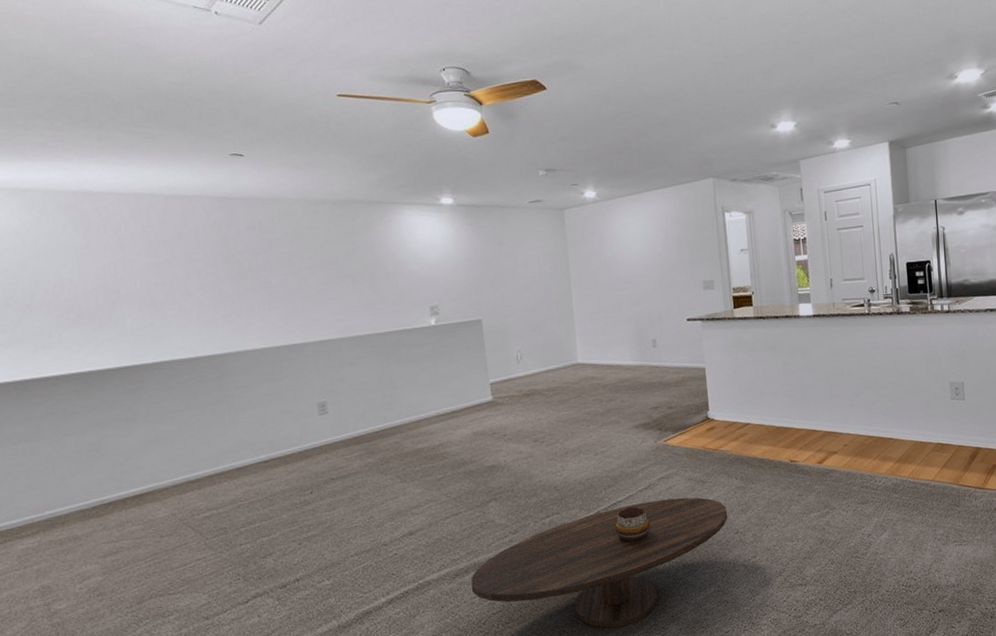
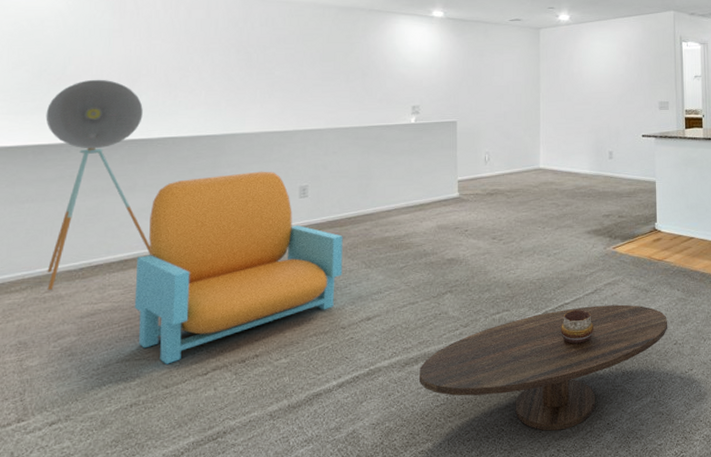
floor lamp: none [21,303,168,533] -> present [45,79,152,291]
armchair: none [152,389,377,596] -> present [134,171,343,365]

